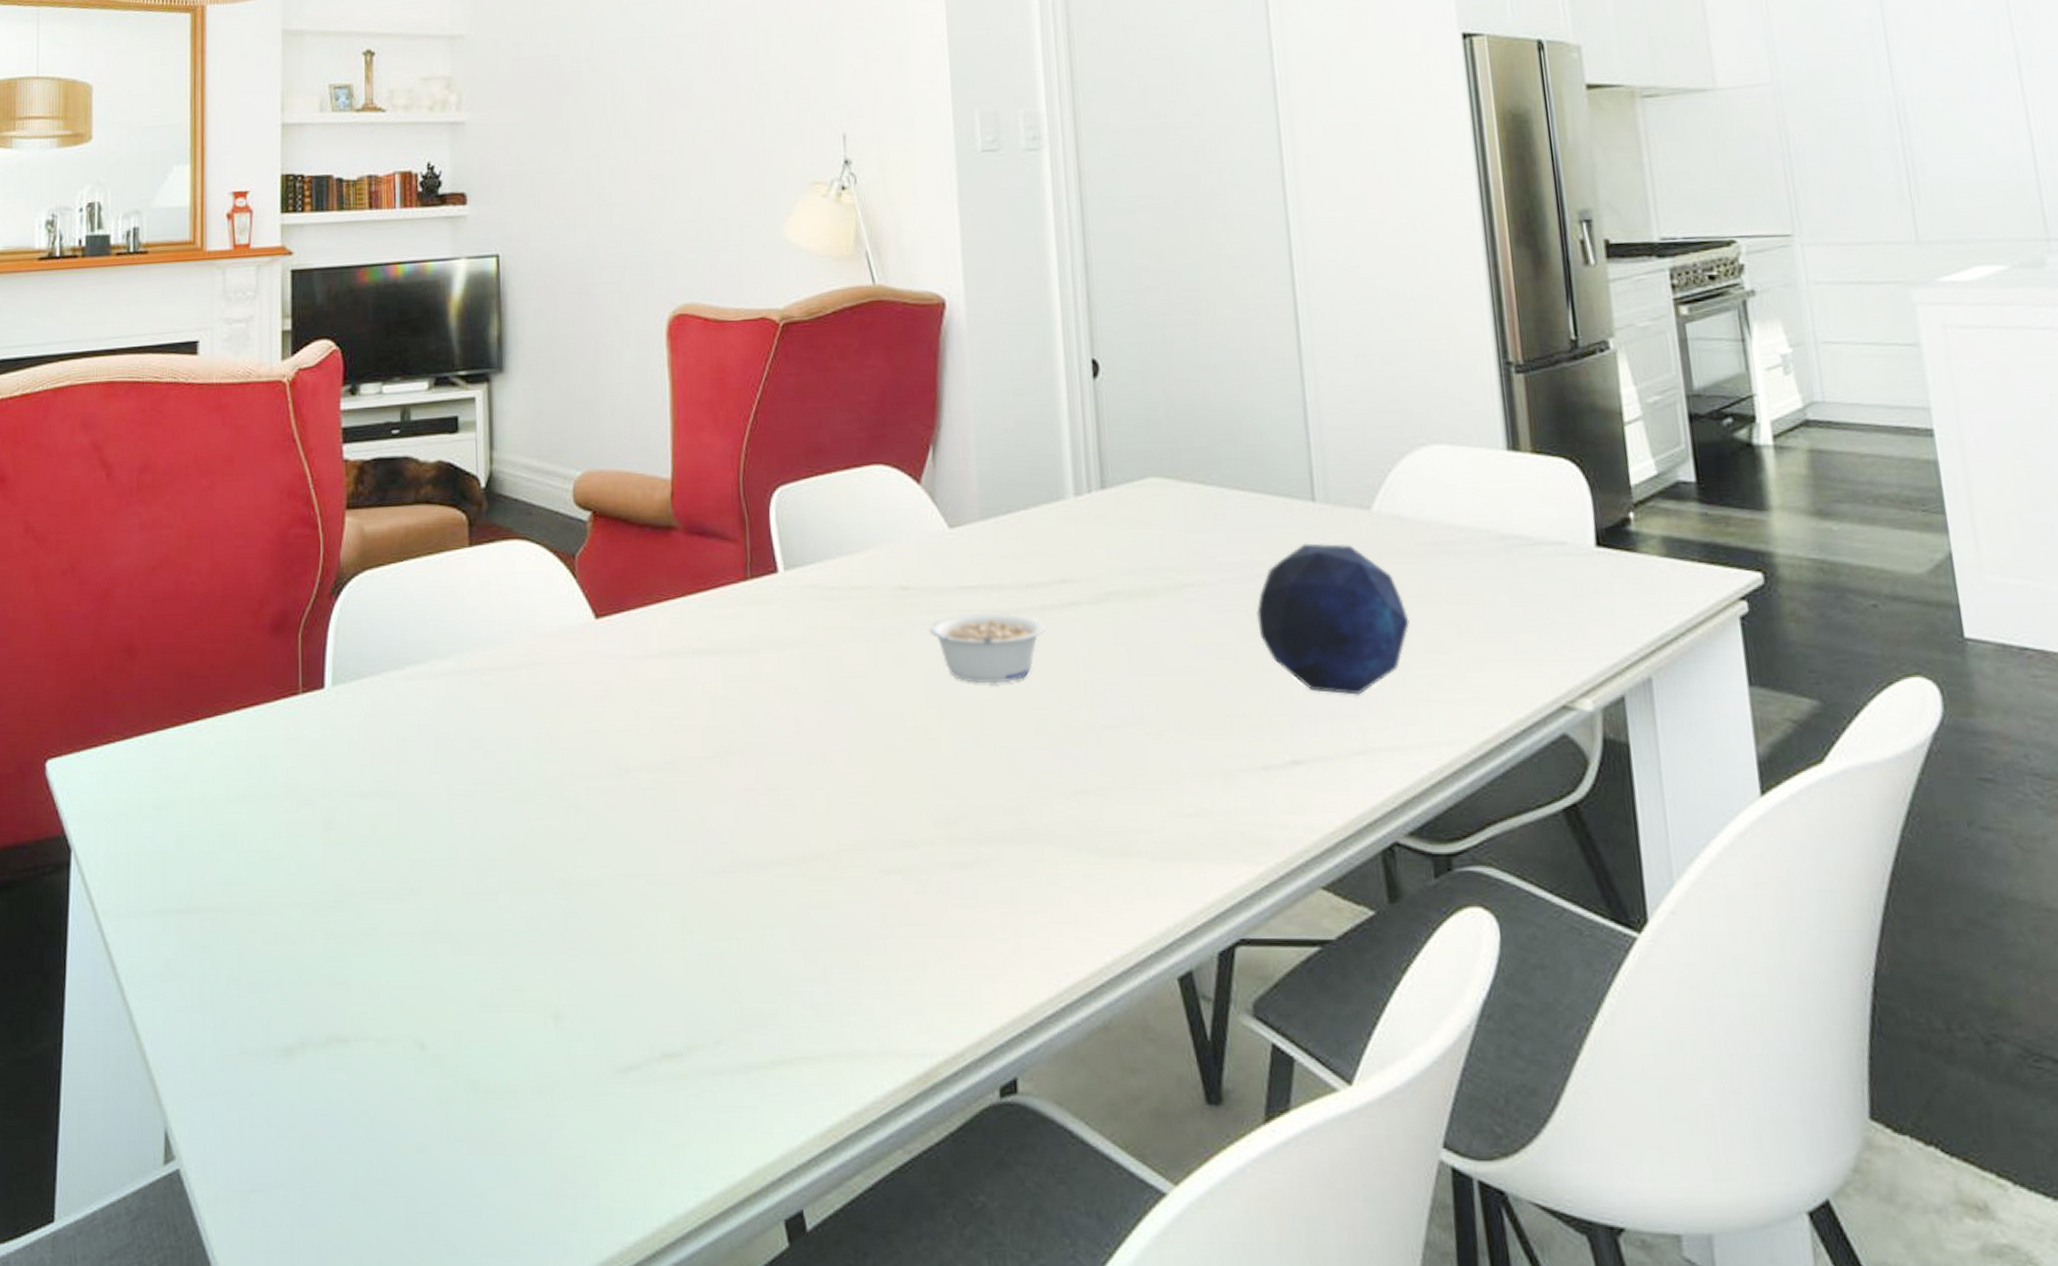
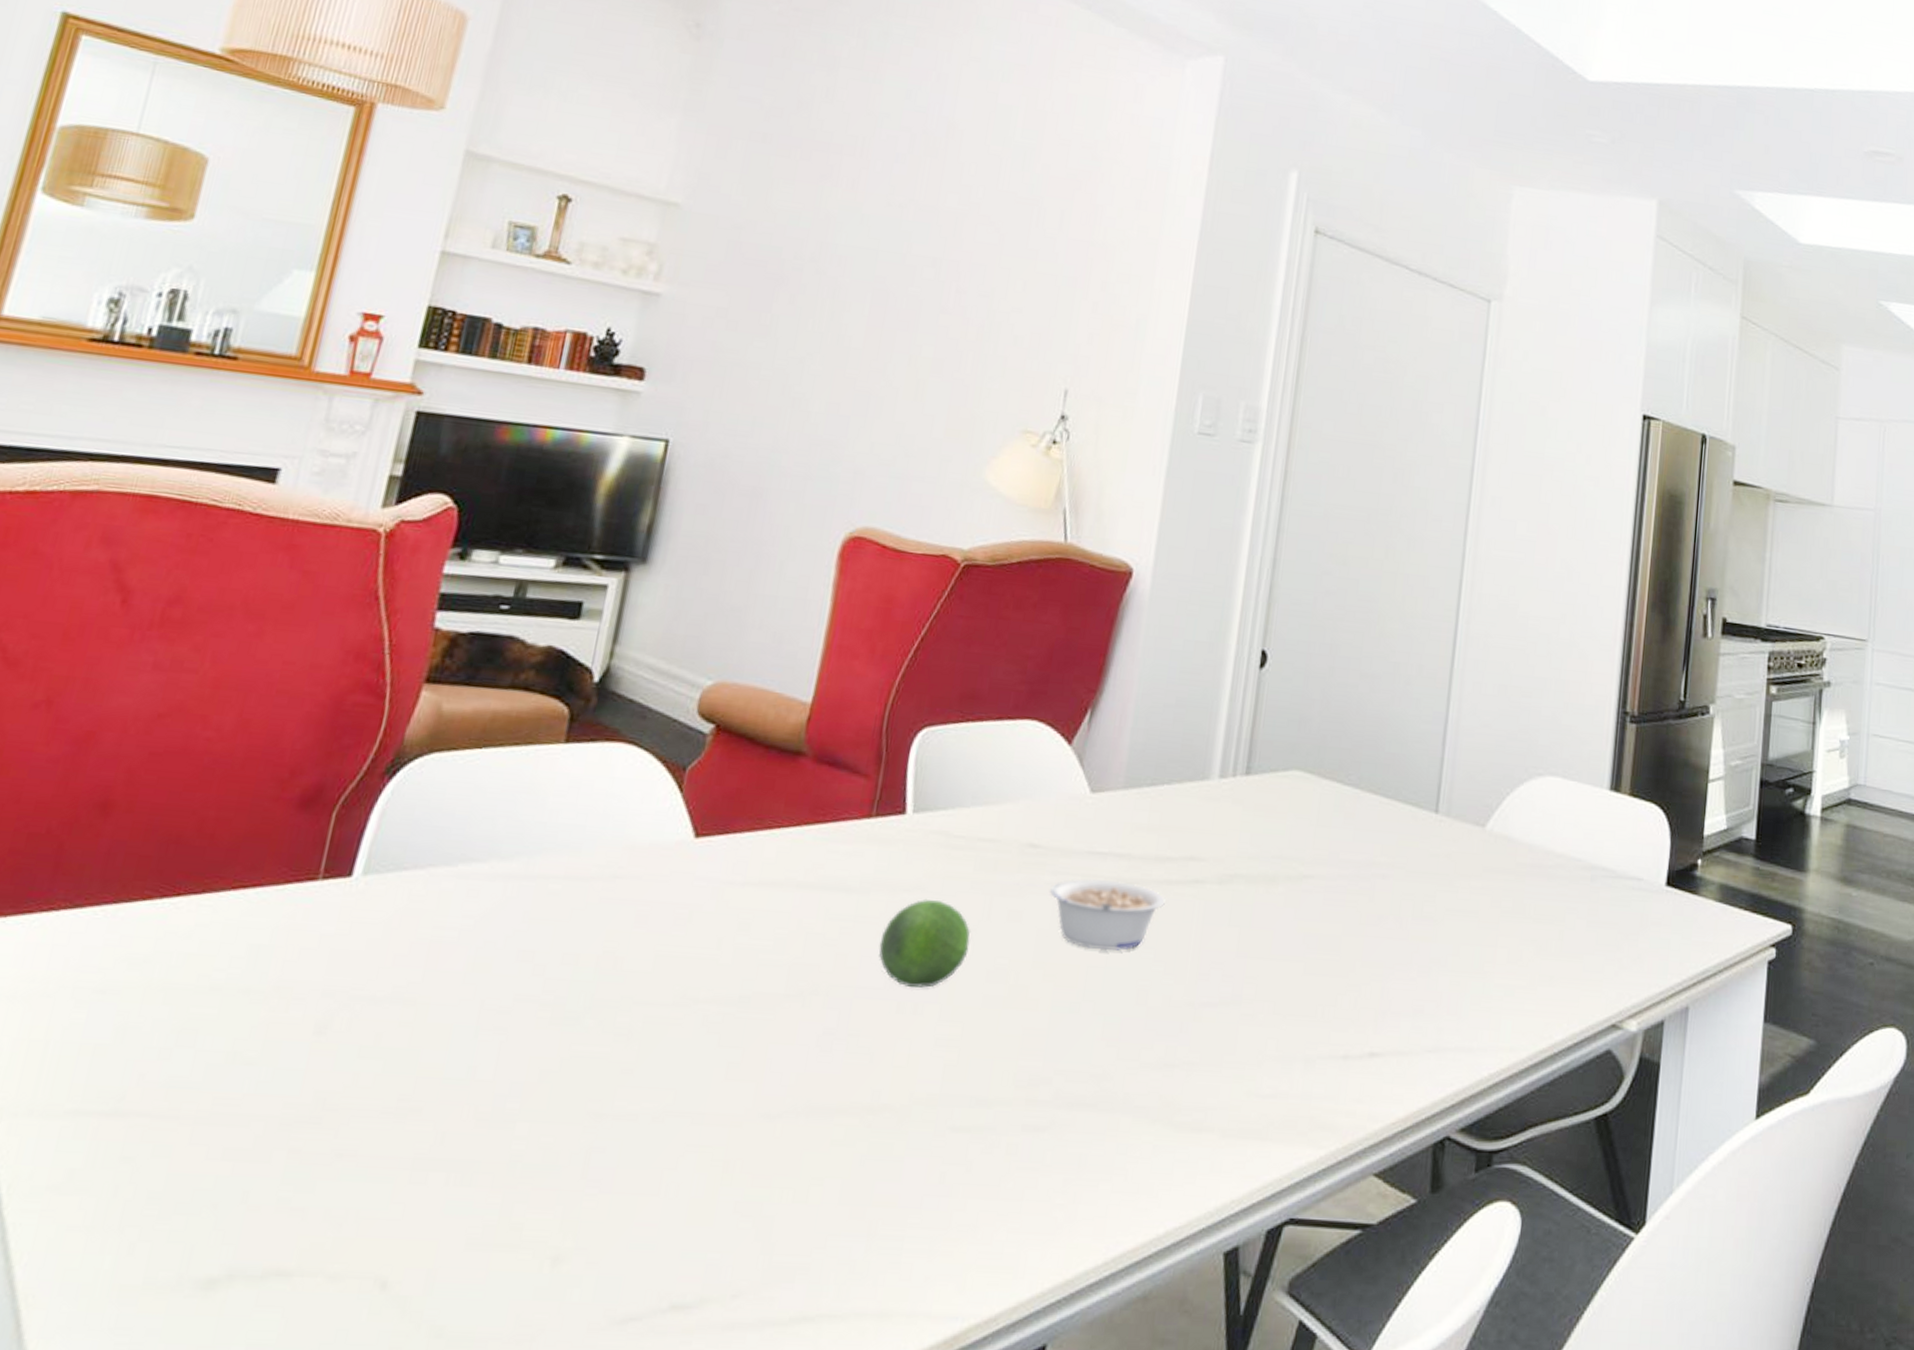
fruit: none [779,651,863,738] -> present [879,898,971,988]
decorative orb: present [1257,543,1410,695] -> none [1364,851,1499,997]

